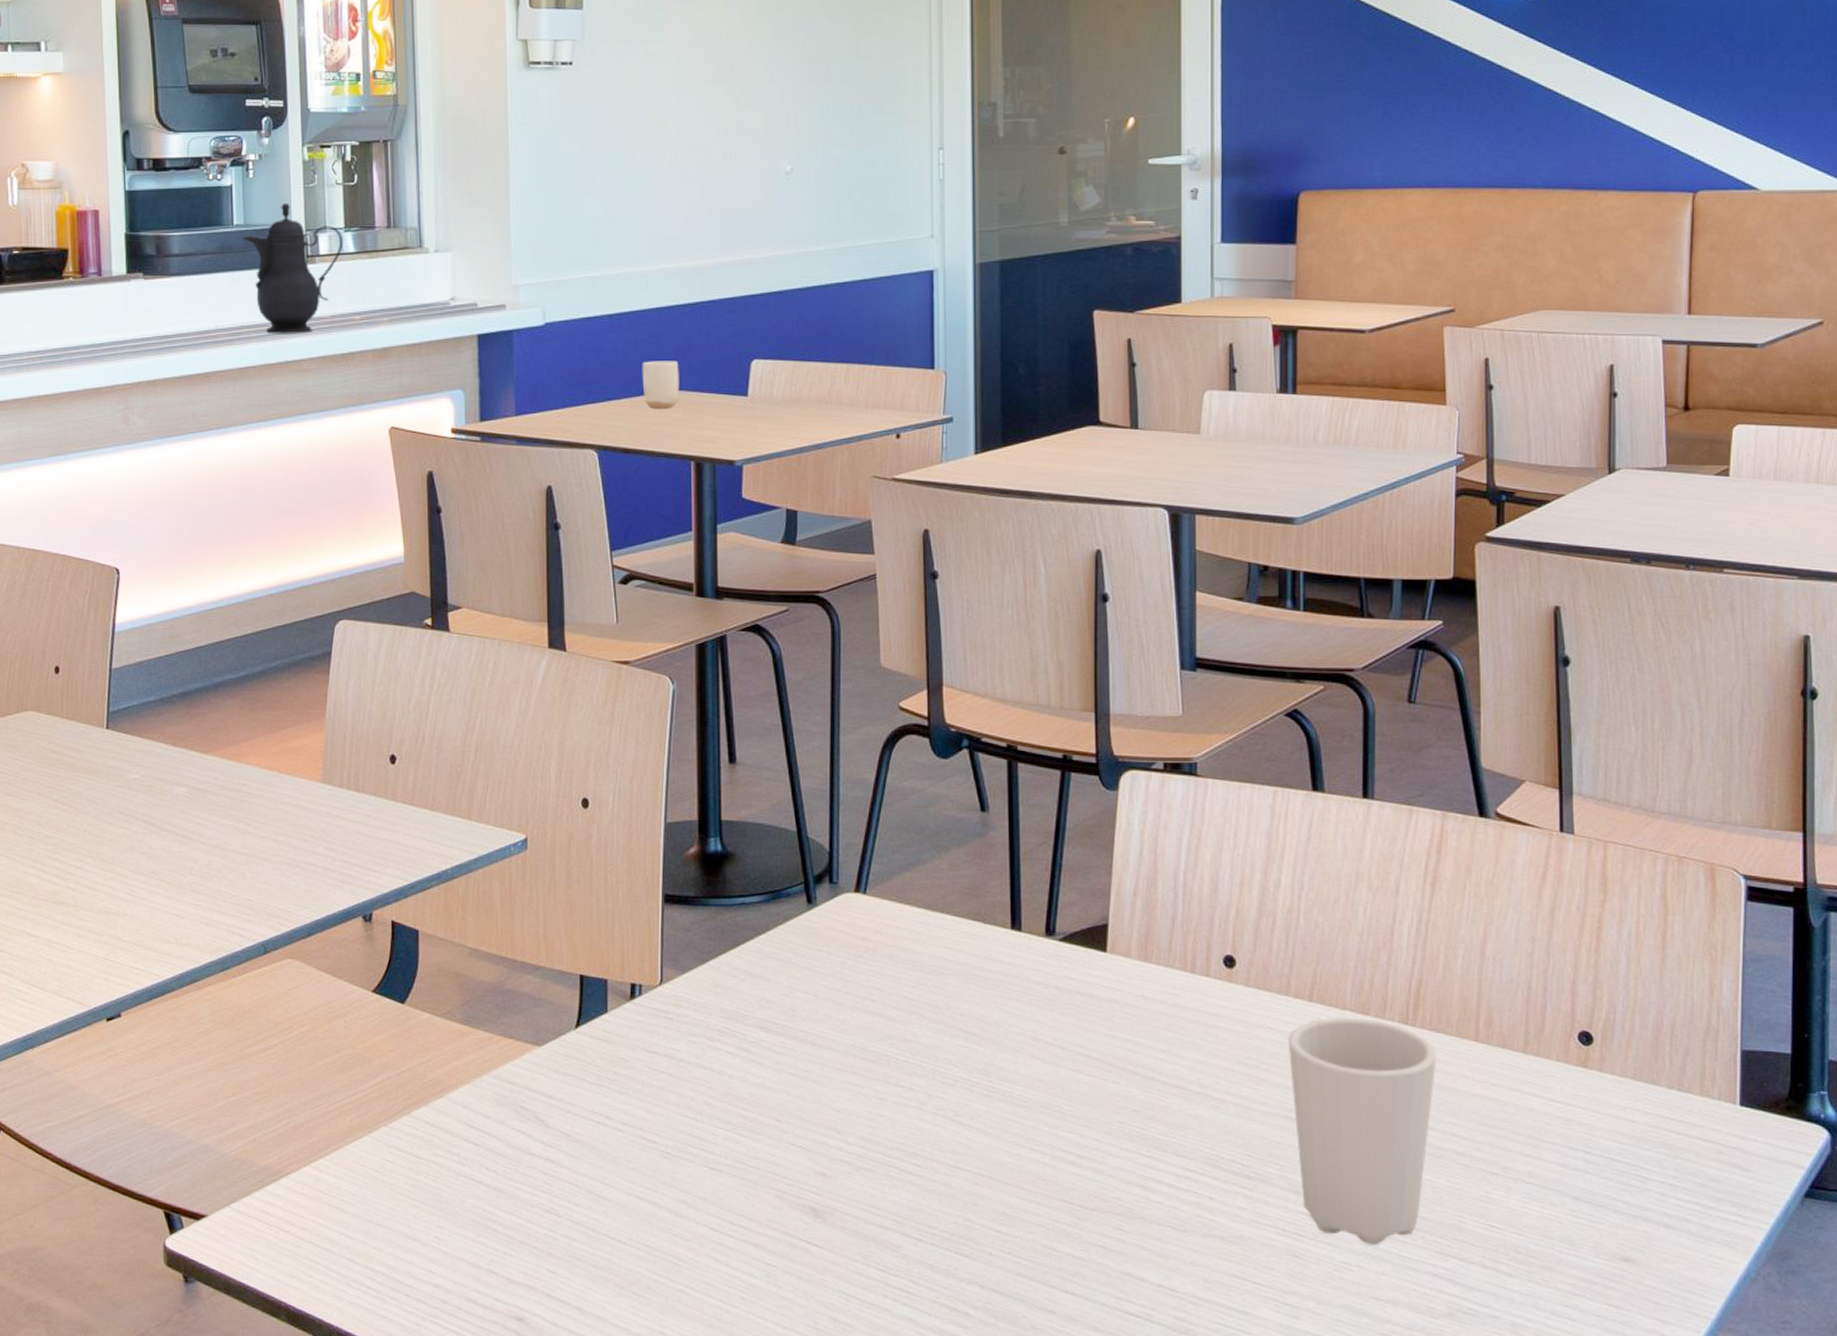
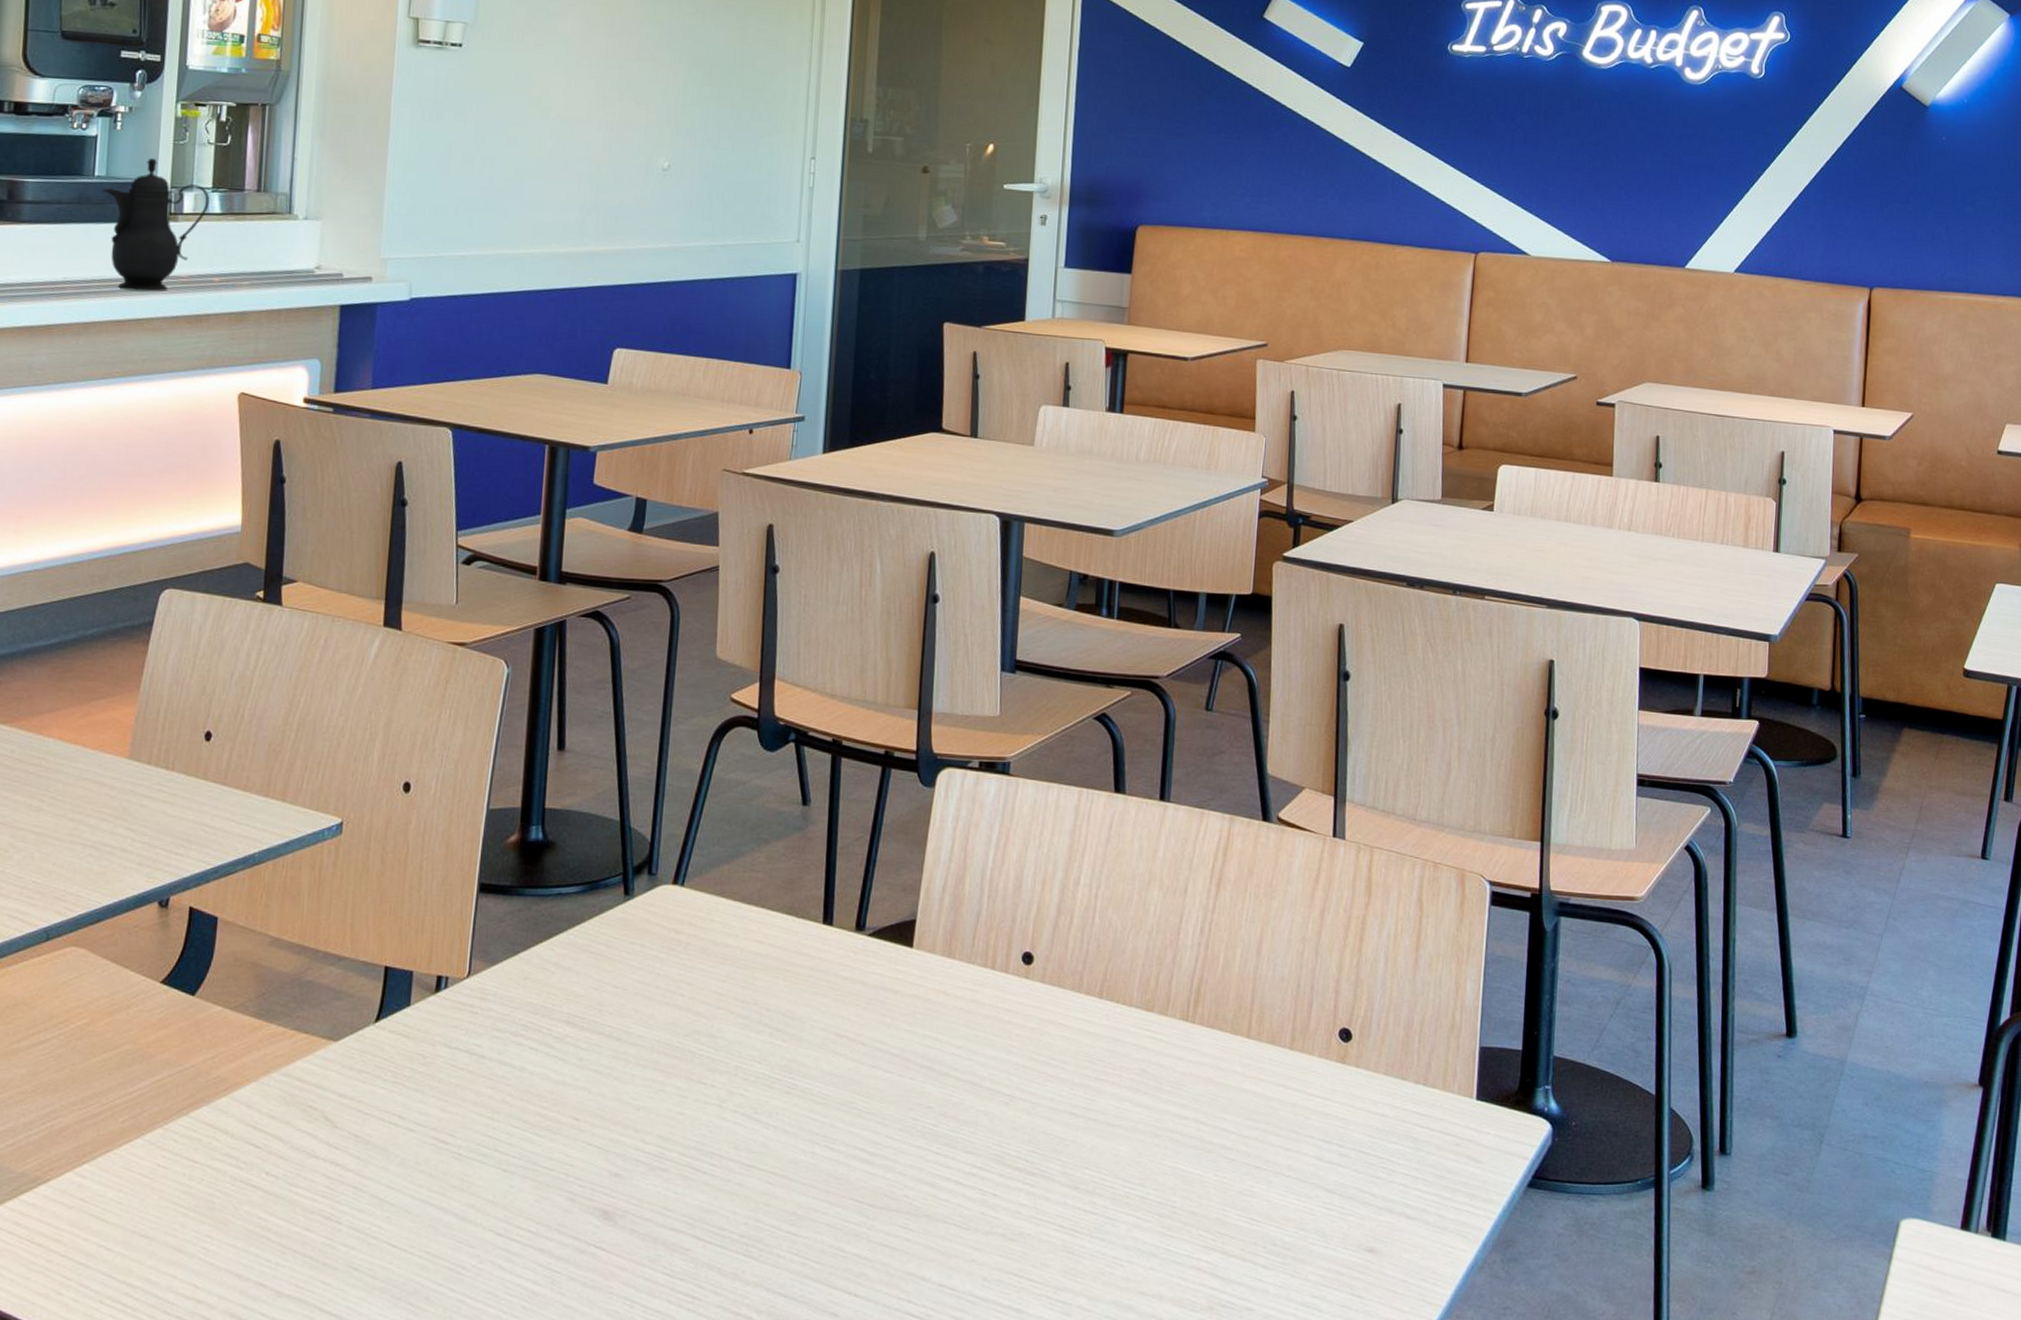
cup: present [642,360,680,410] -> none [503,343,542,392]
cup: present [1288,1017,1437,1245] -> none [1077,1014,1213,1240]

